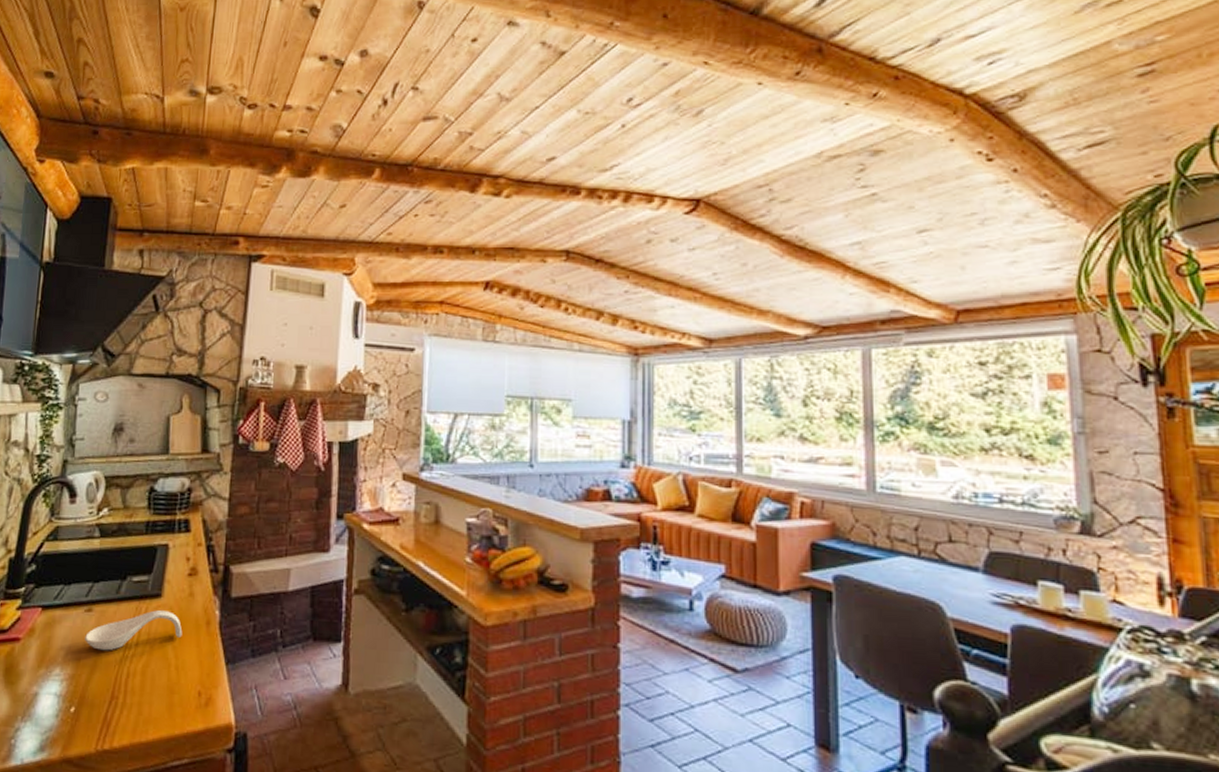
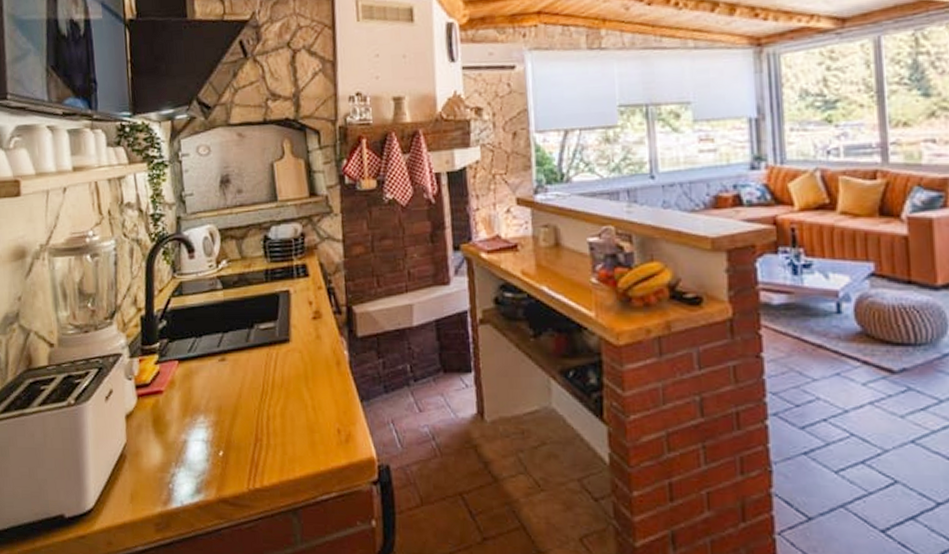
spoon rest: present [85,610,183,651] -> none [222,355,315,397]

